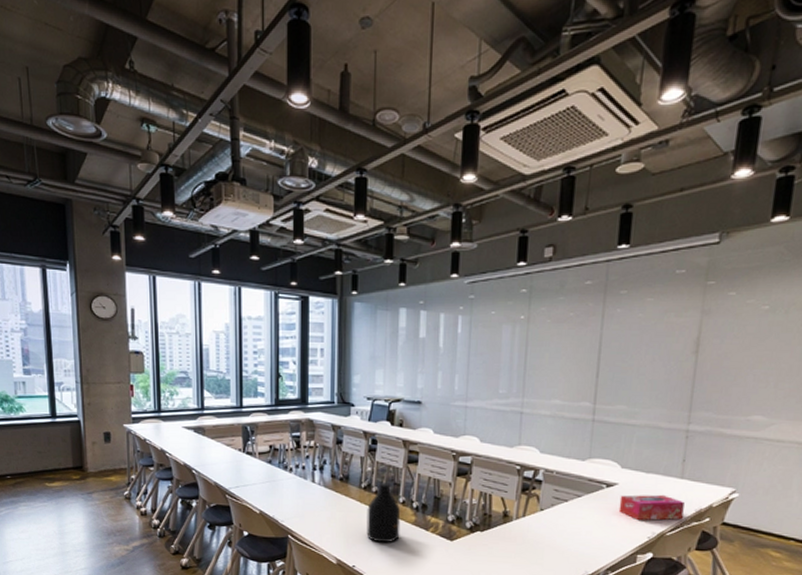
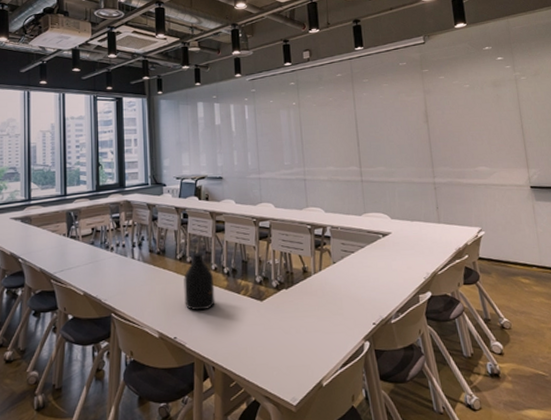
tissue box: present [618,494,685,521] -> none [395,238,447,263]

